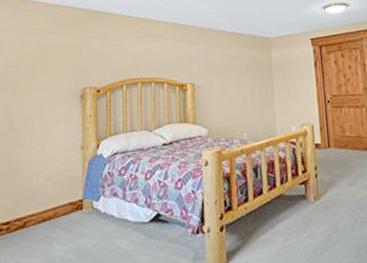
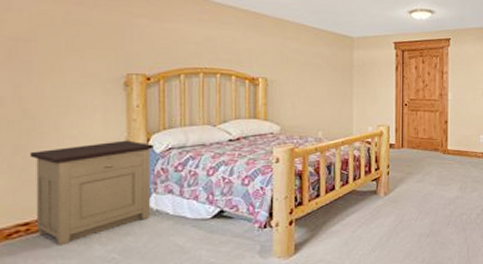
nightstand: none [12,147,102,245] -> present [29,140,153,246]

